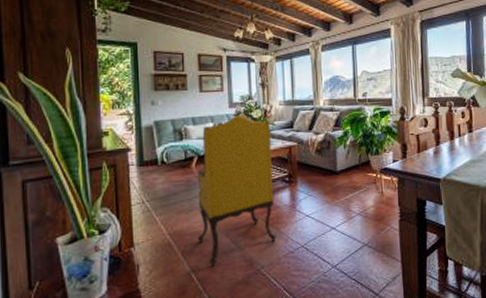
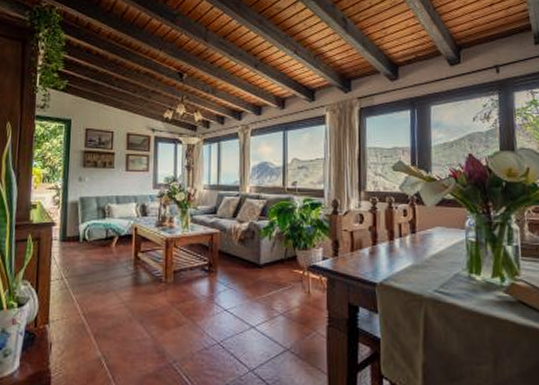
armchair: present [198,114,277,267] -> none [112,196,193,354]

